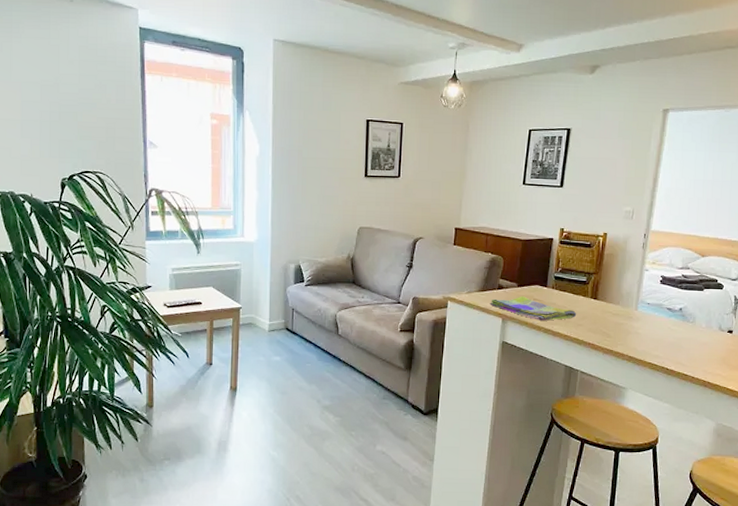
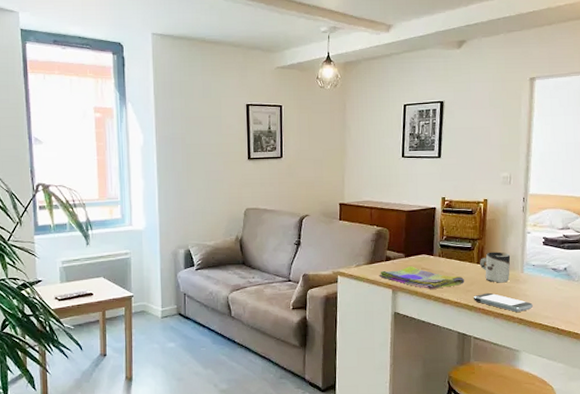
smartphone: none [584,328,644,349] -> present [474,292,533,312]
cup: none [594,287,626,319] -> present [480,251,511,283]

